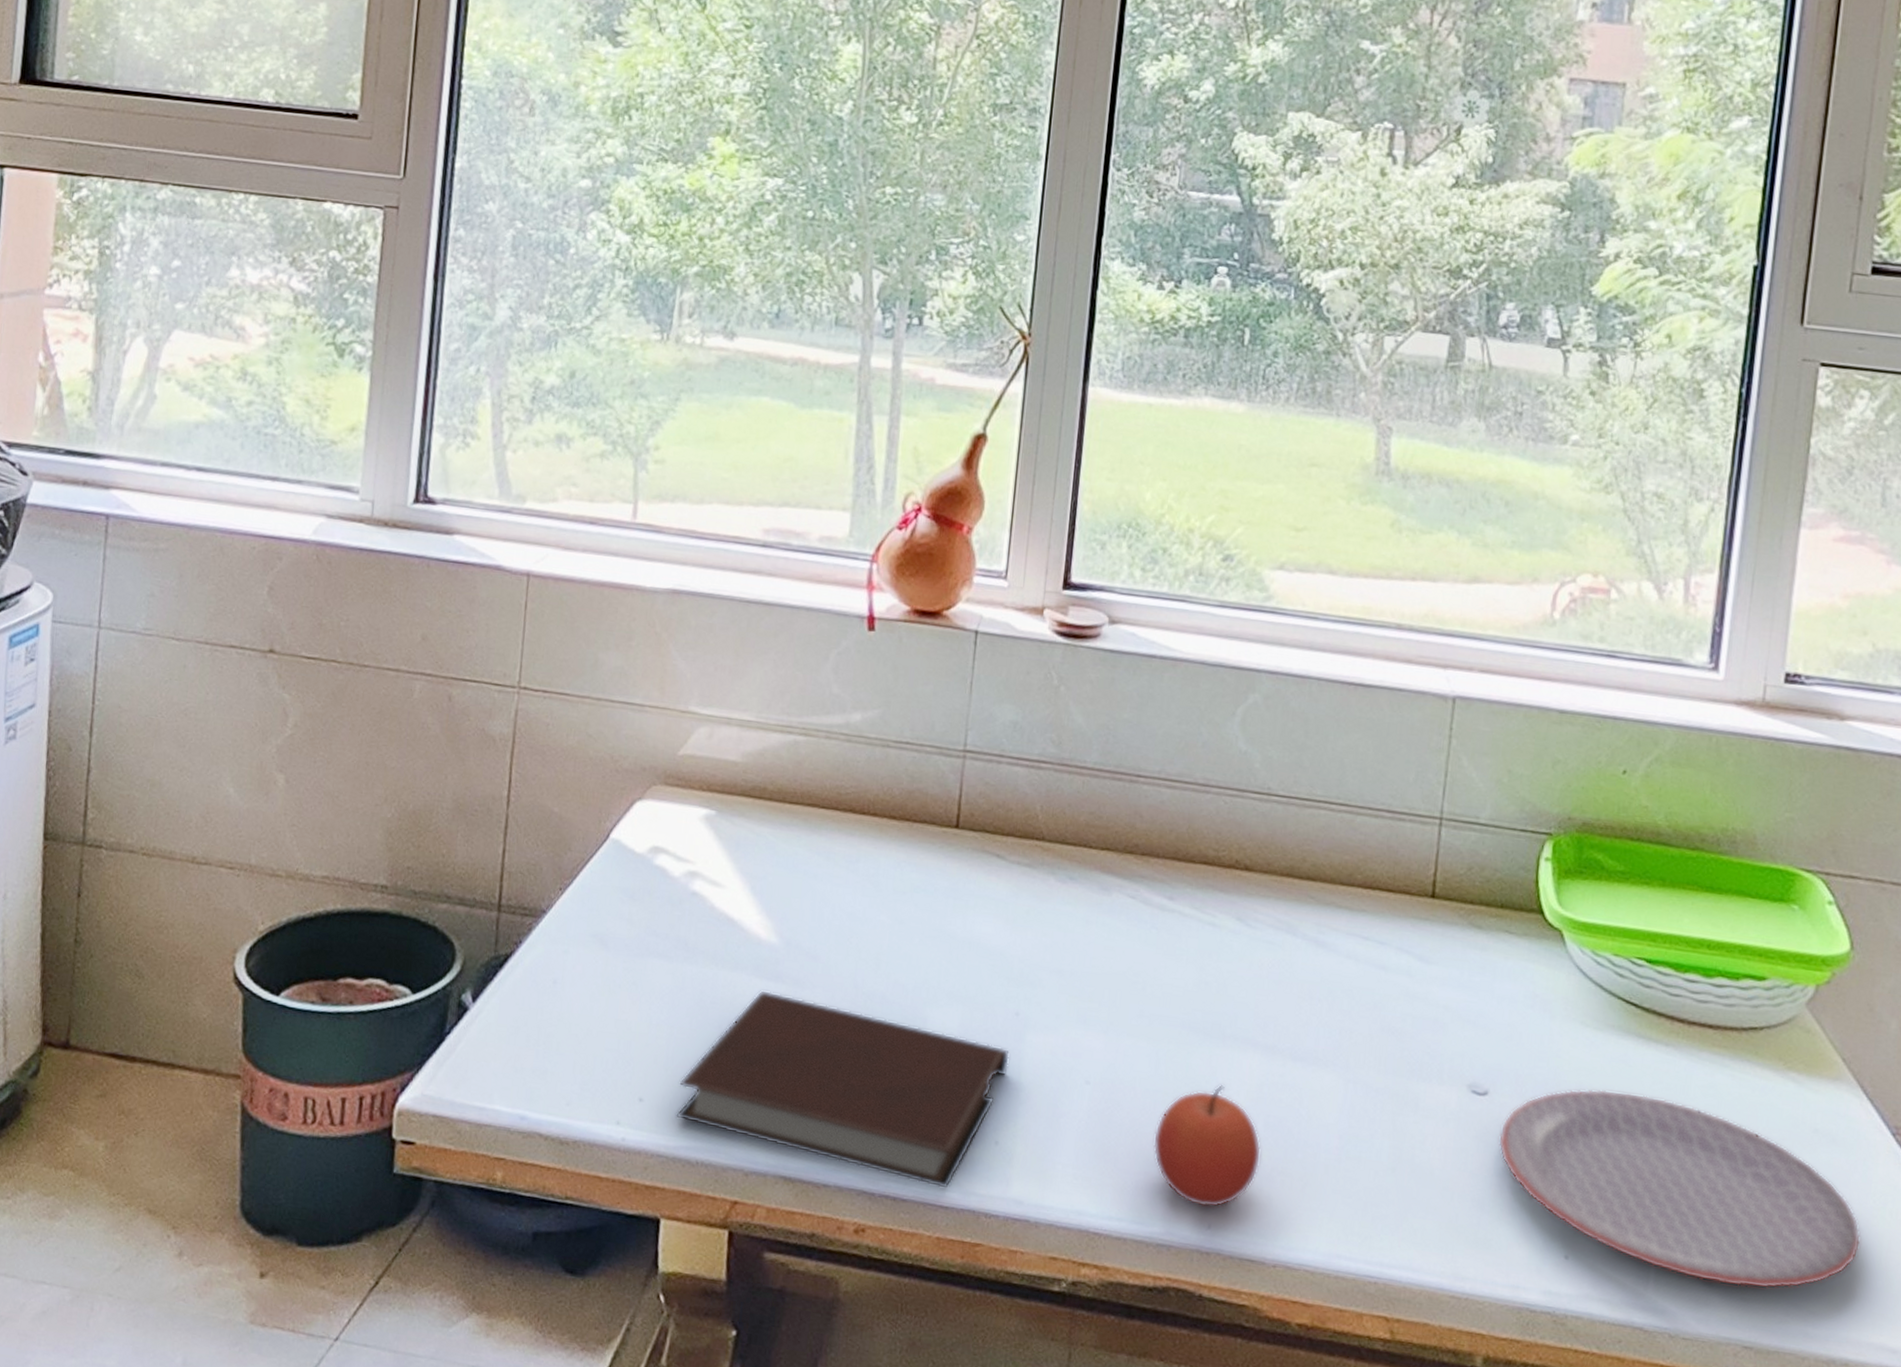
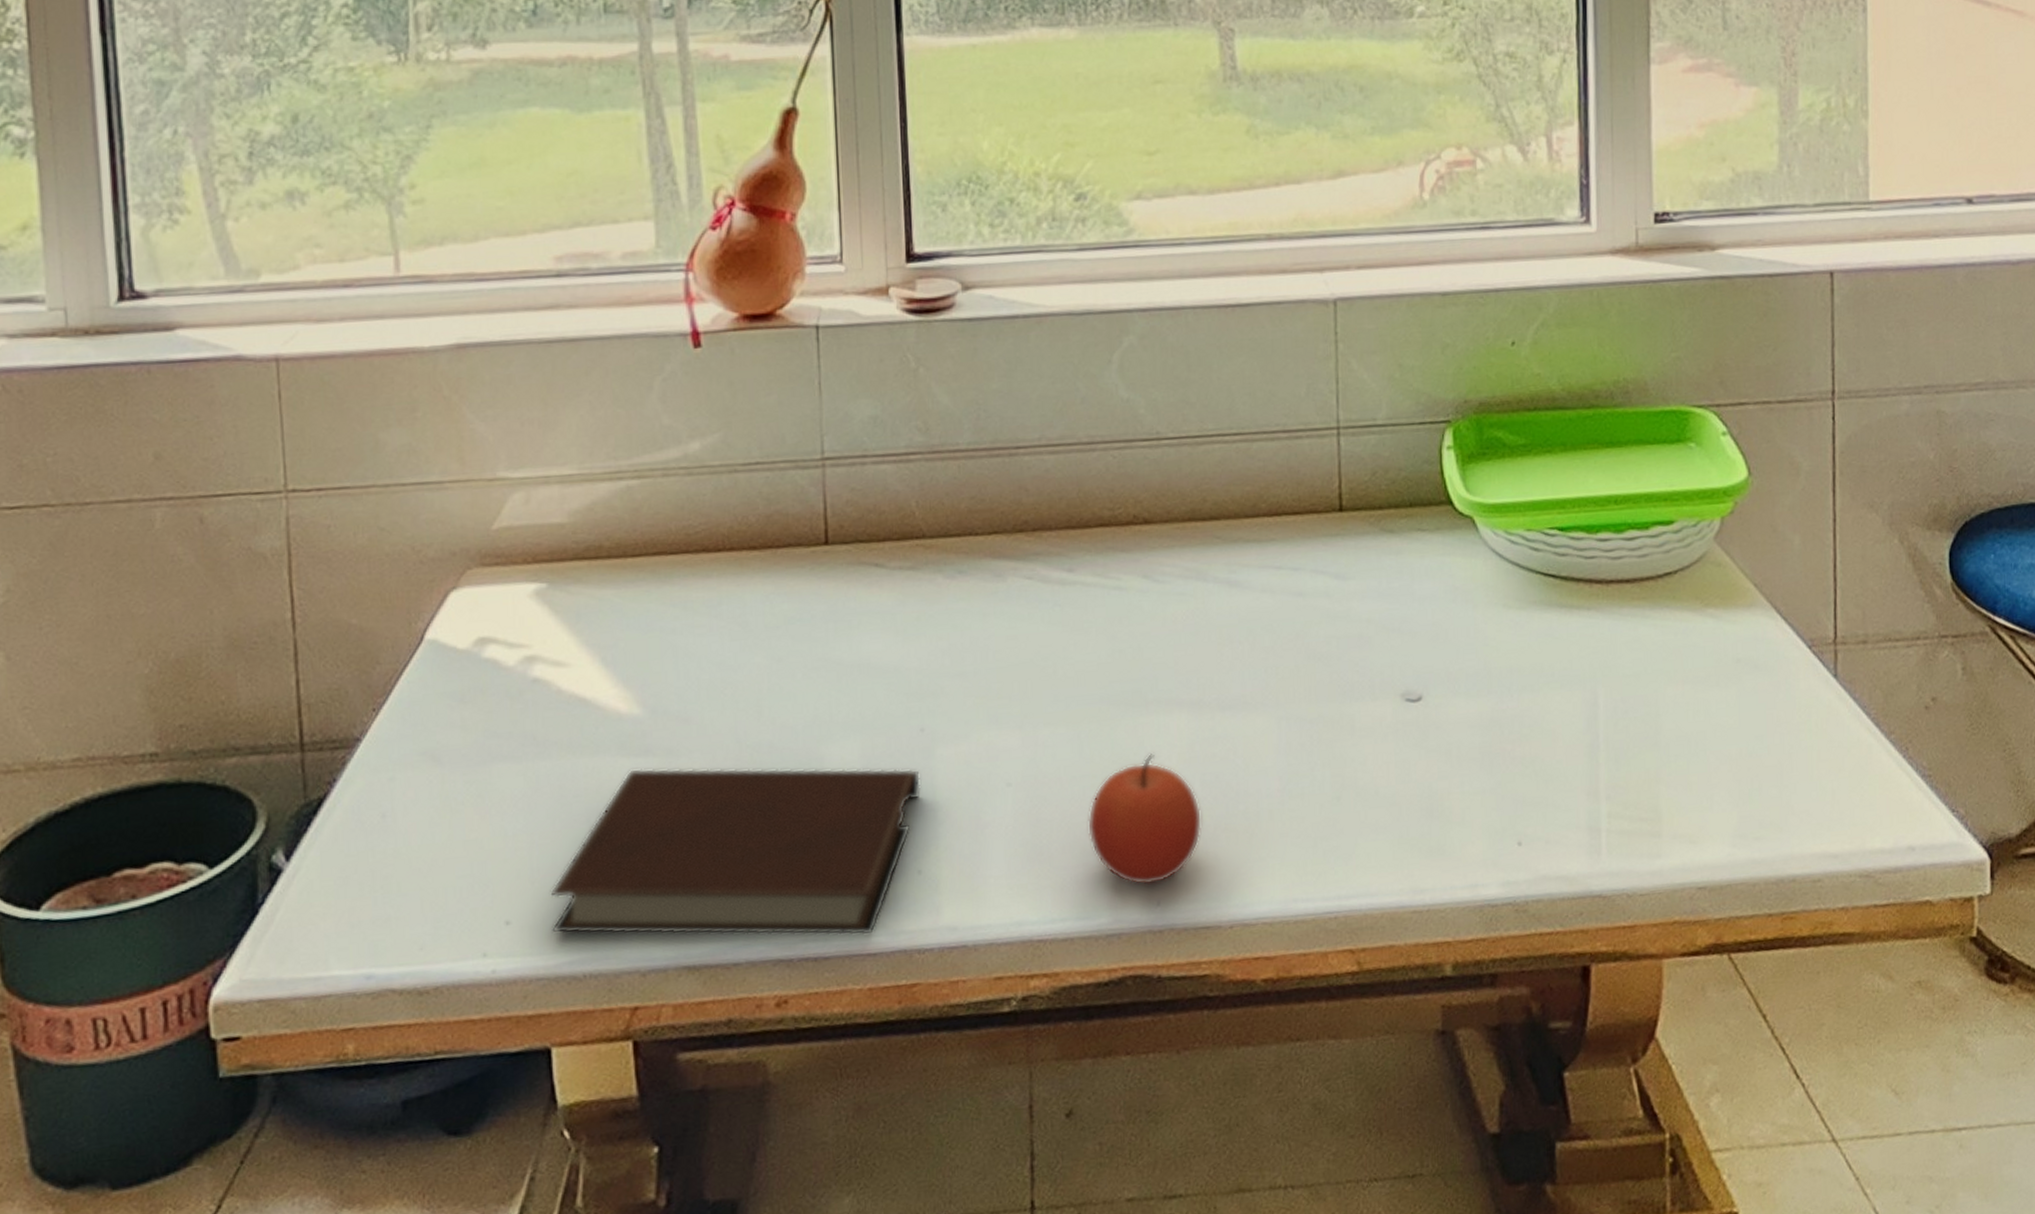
plate: present [1497,1089,1861,1289] -> none [1438,663,1793,834]

